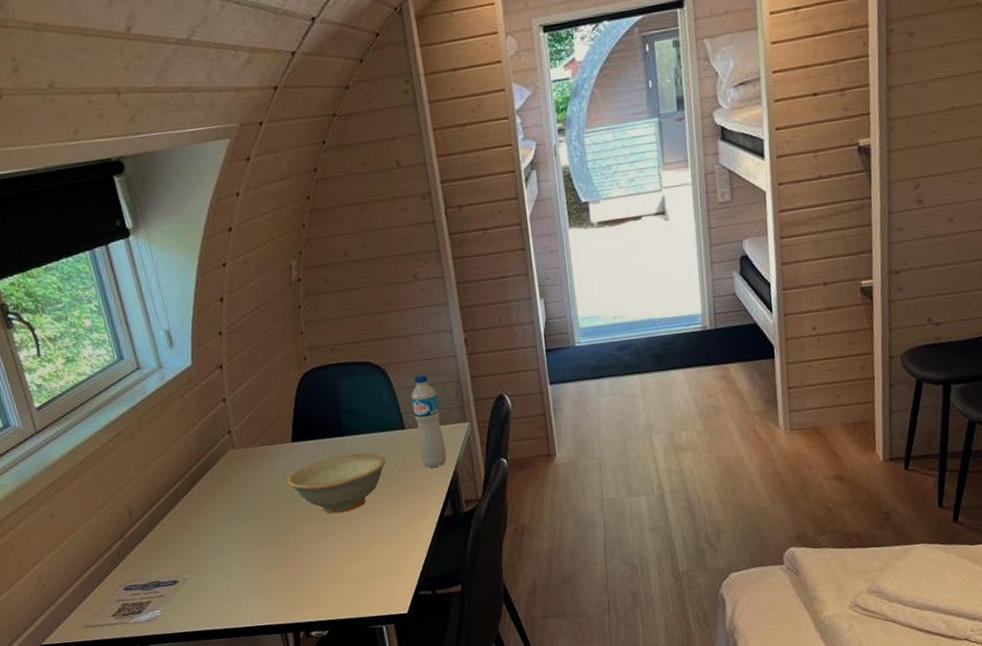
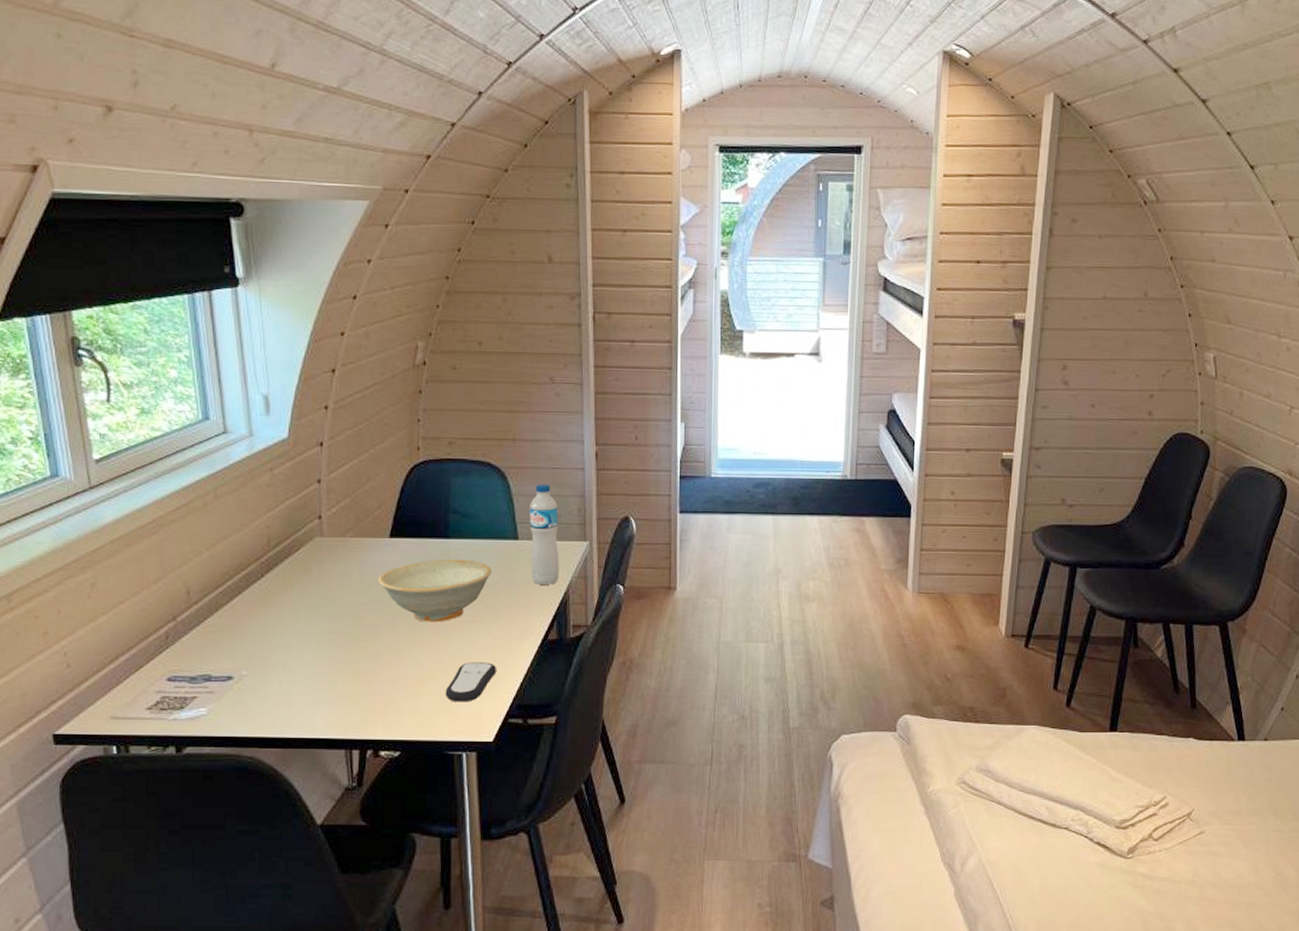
remote control: none [359,543,402,582] -> present [445,662,496,702]

